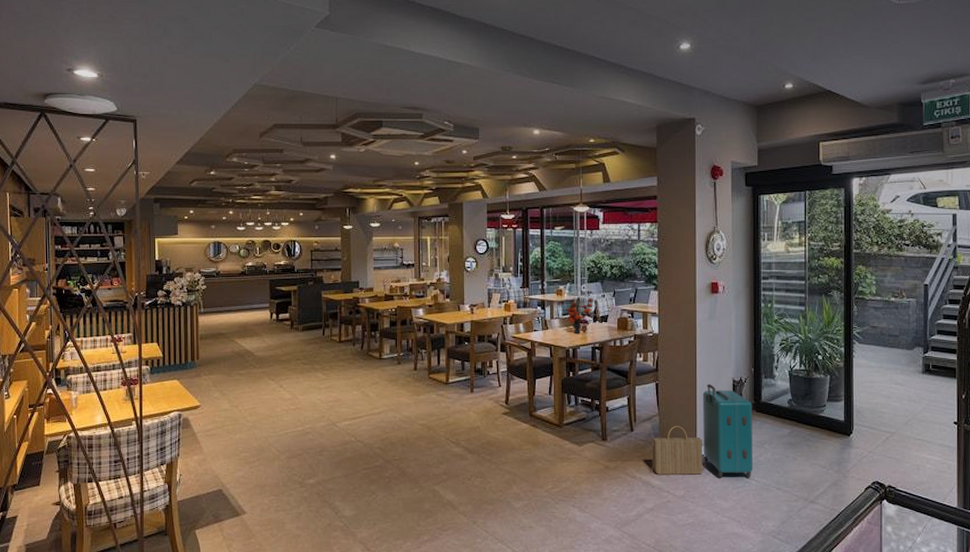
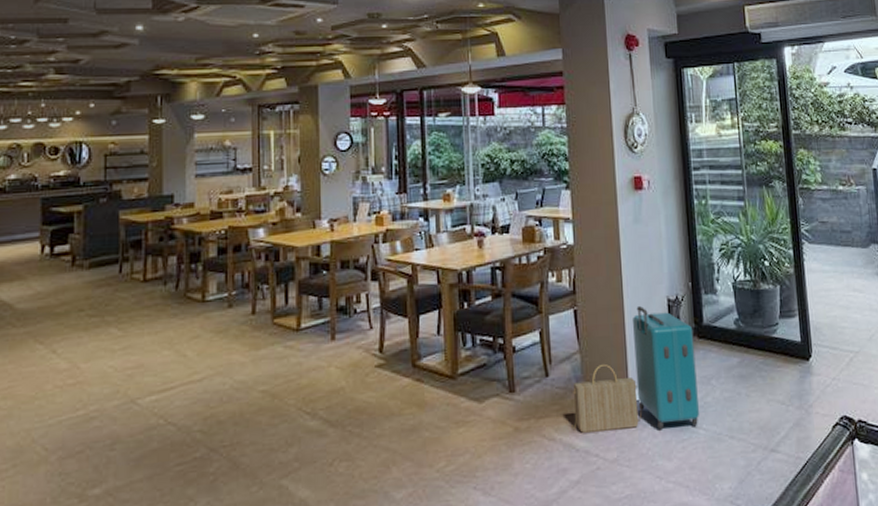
bouquet: present [566,296,593,334] -> none [456,201,491,252]

